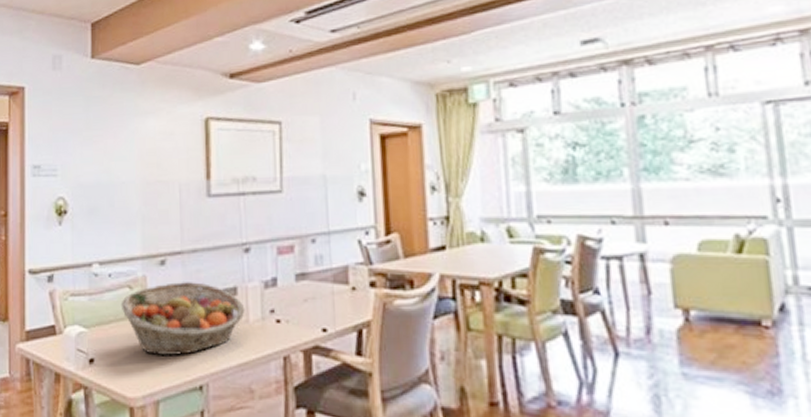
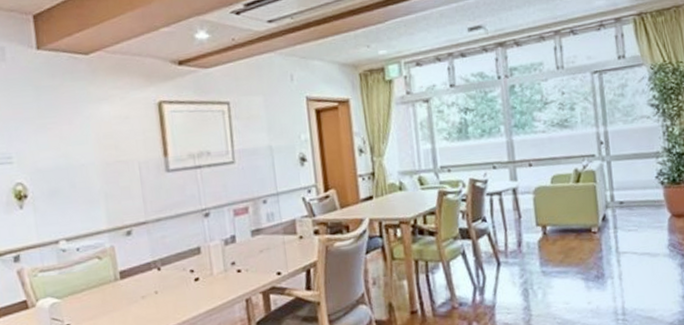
fruit basket: present [120,281,245,357] -> none [91,246,209,313]

